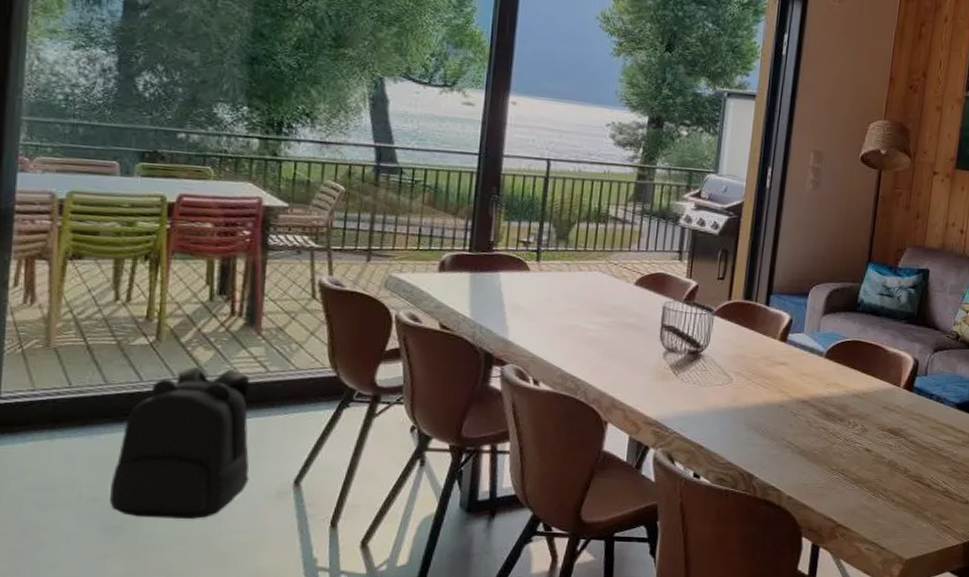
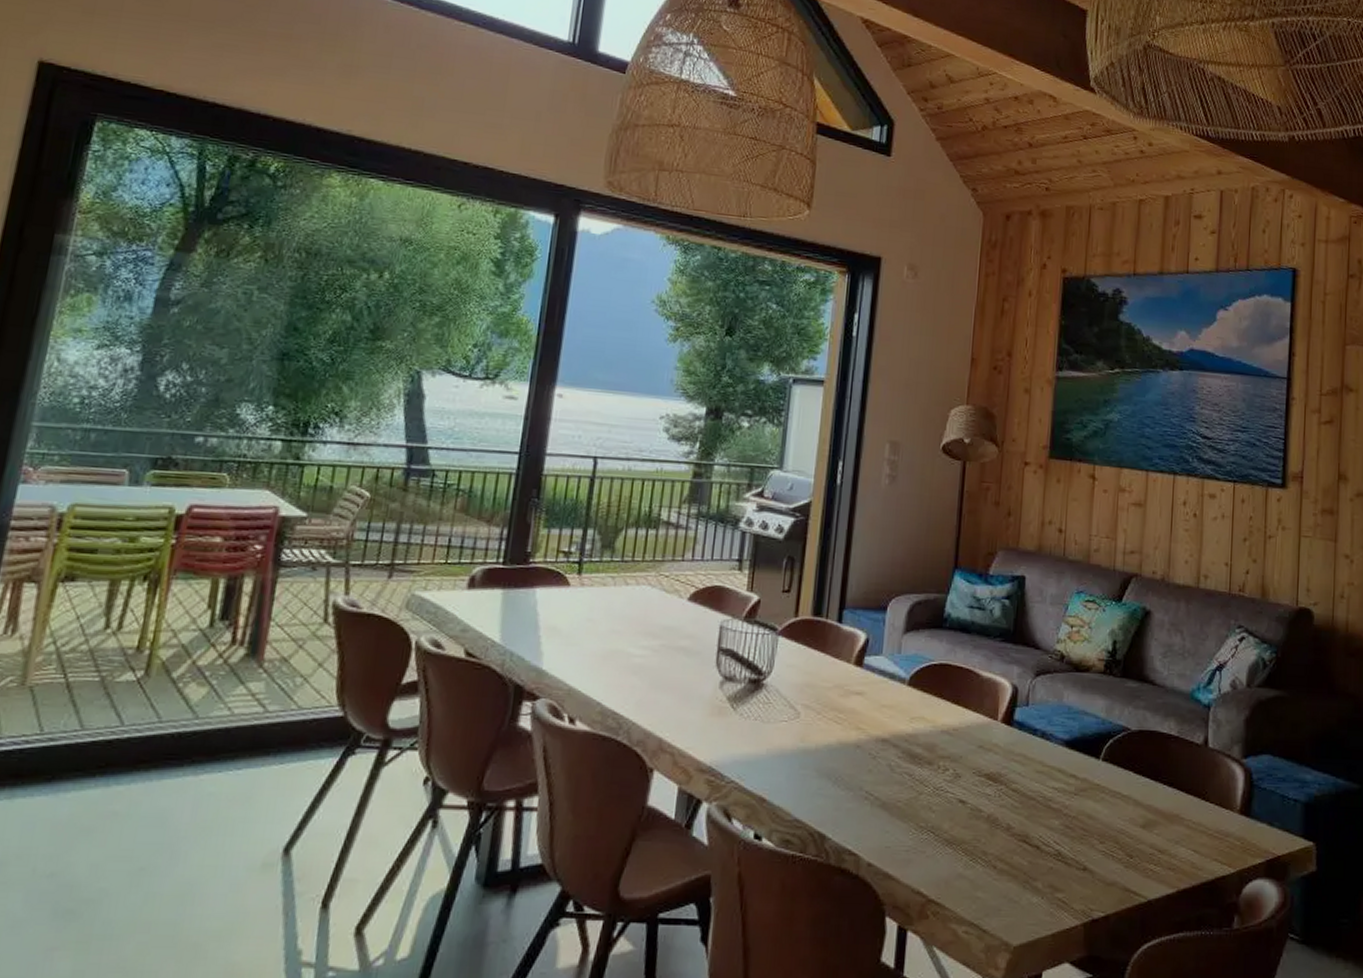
backpack: present [110,366,250,520] -> none [67,706,246,901]

